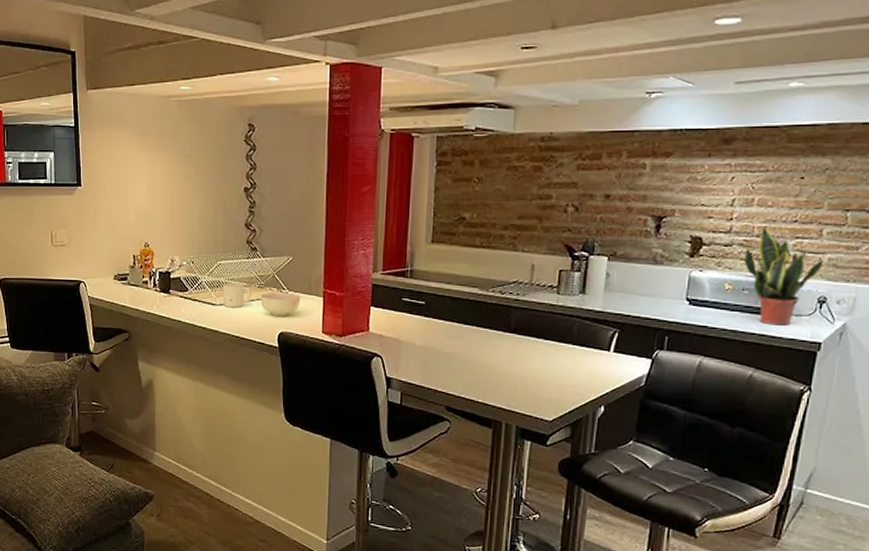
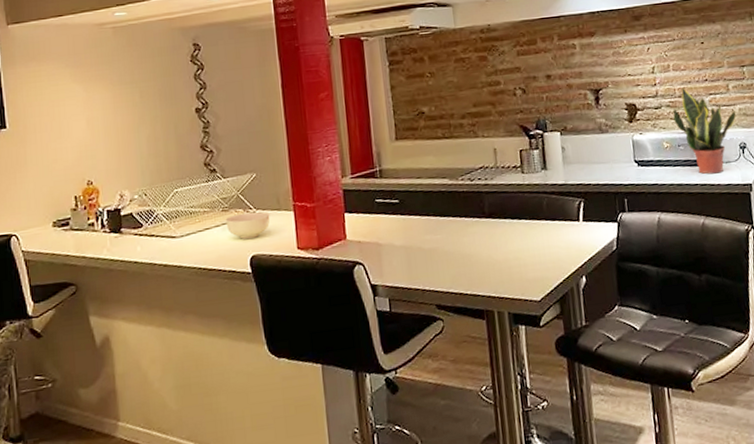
mug: present [222,283,250,308] -> none [182,209,215,238]

